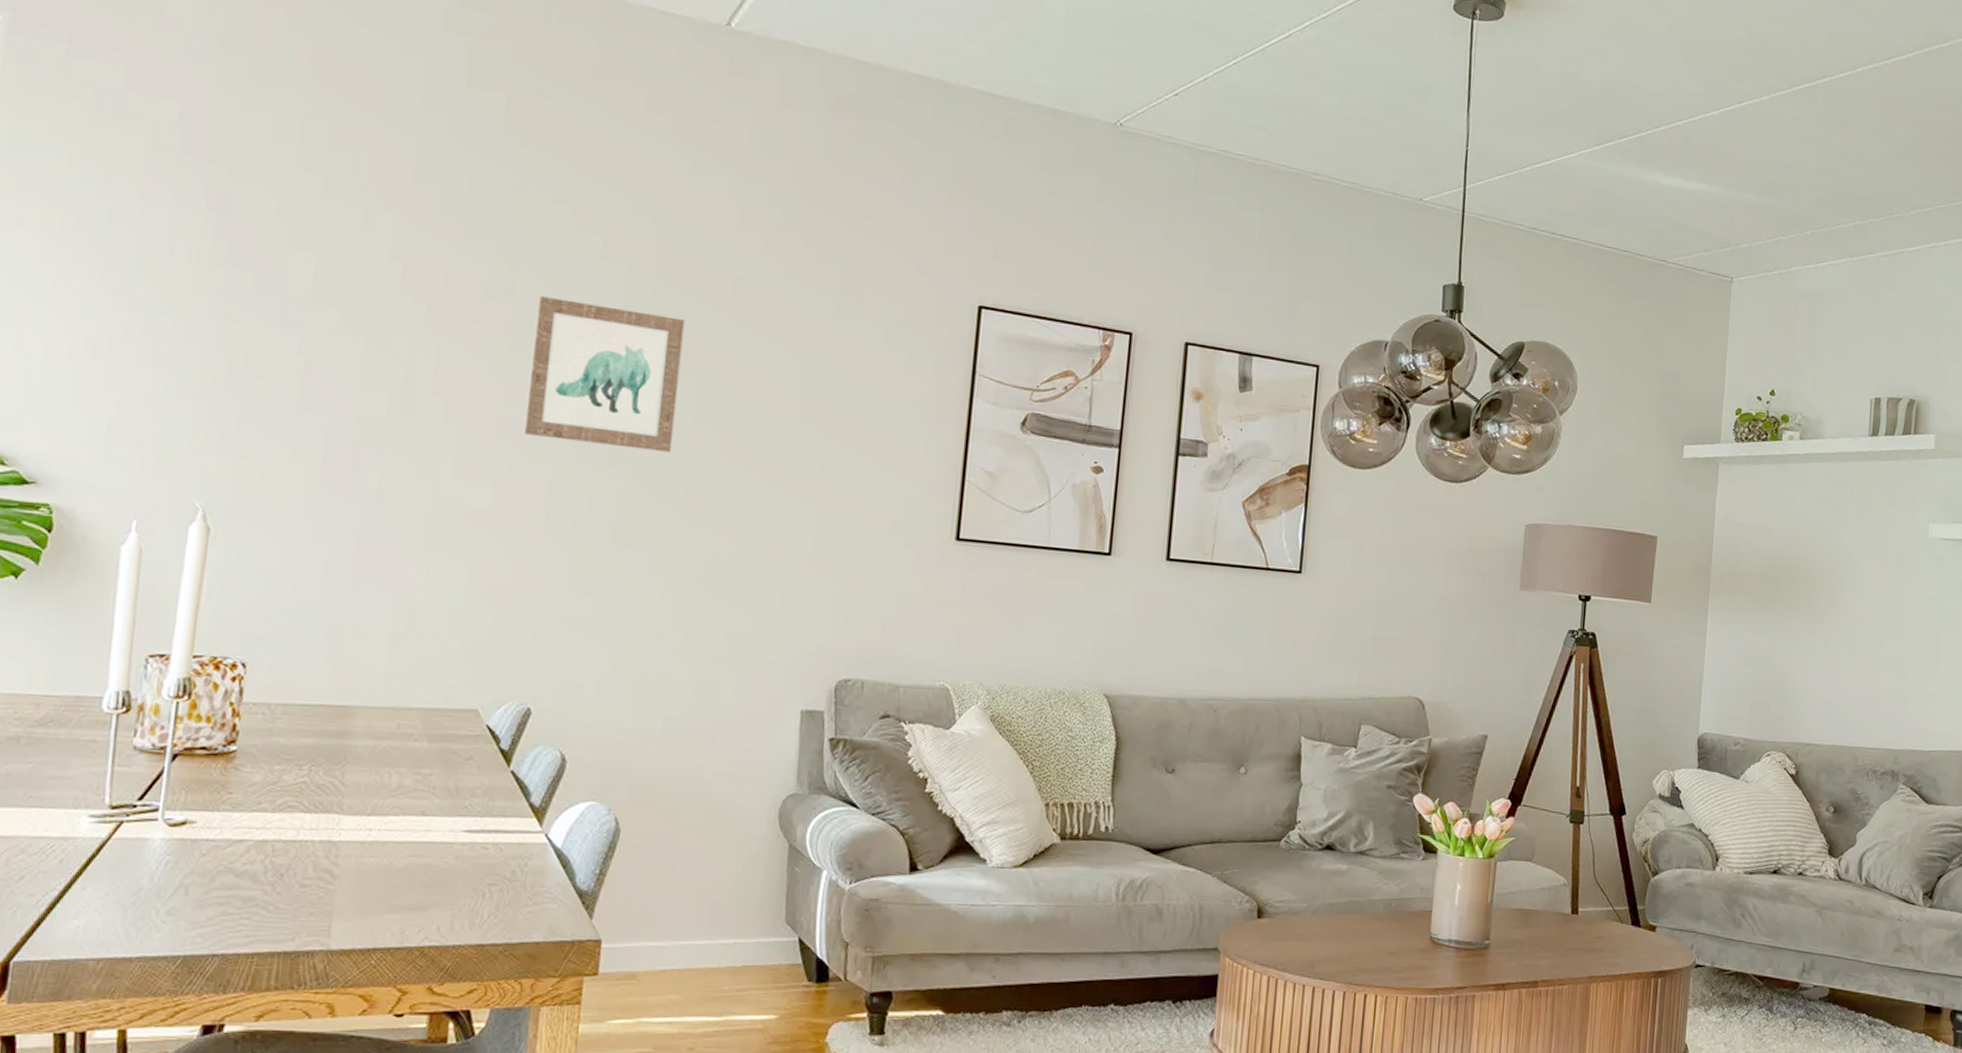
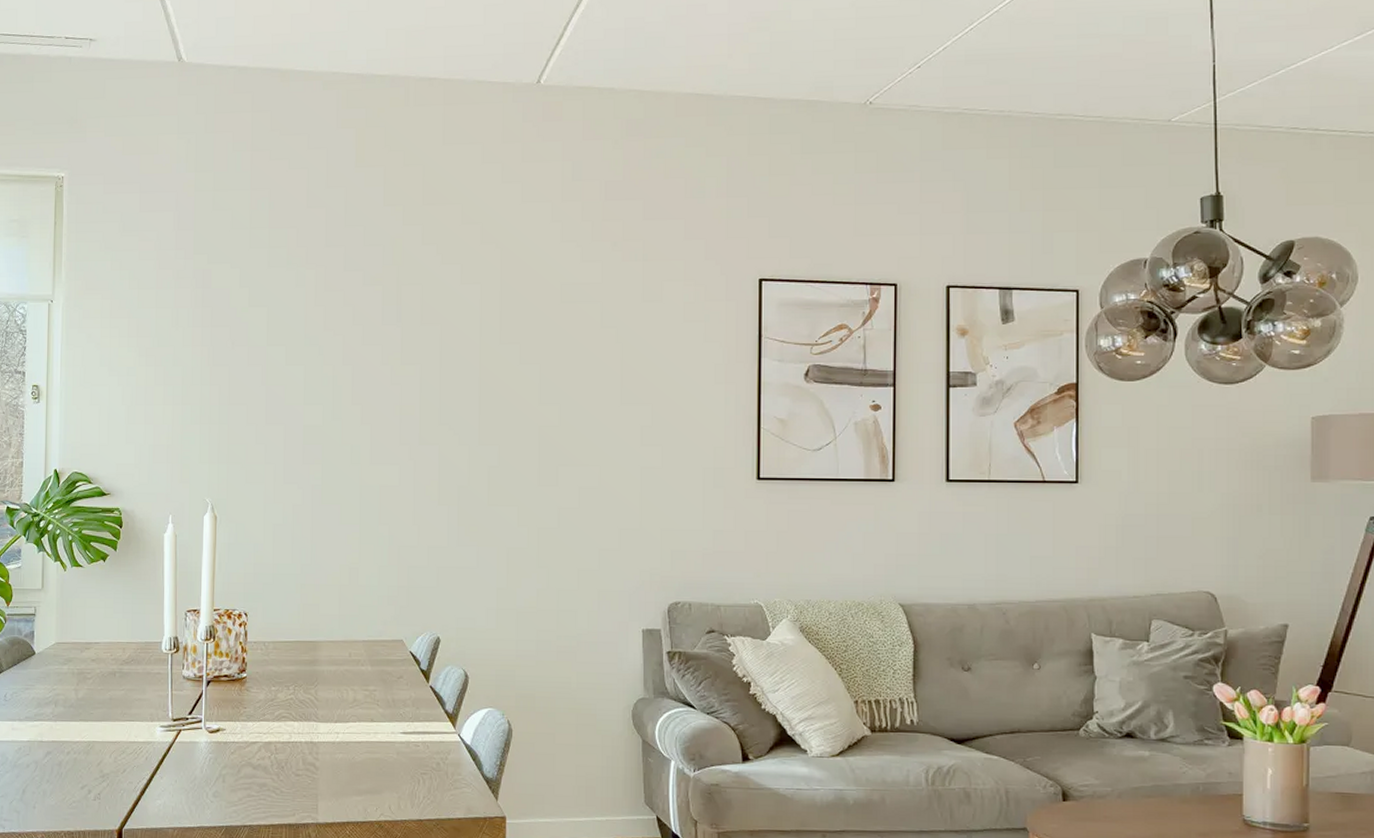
wall art: present [523,296,685,452] -> none [417,319,526,429]

